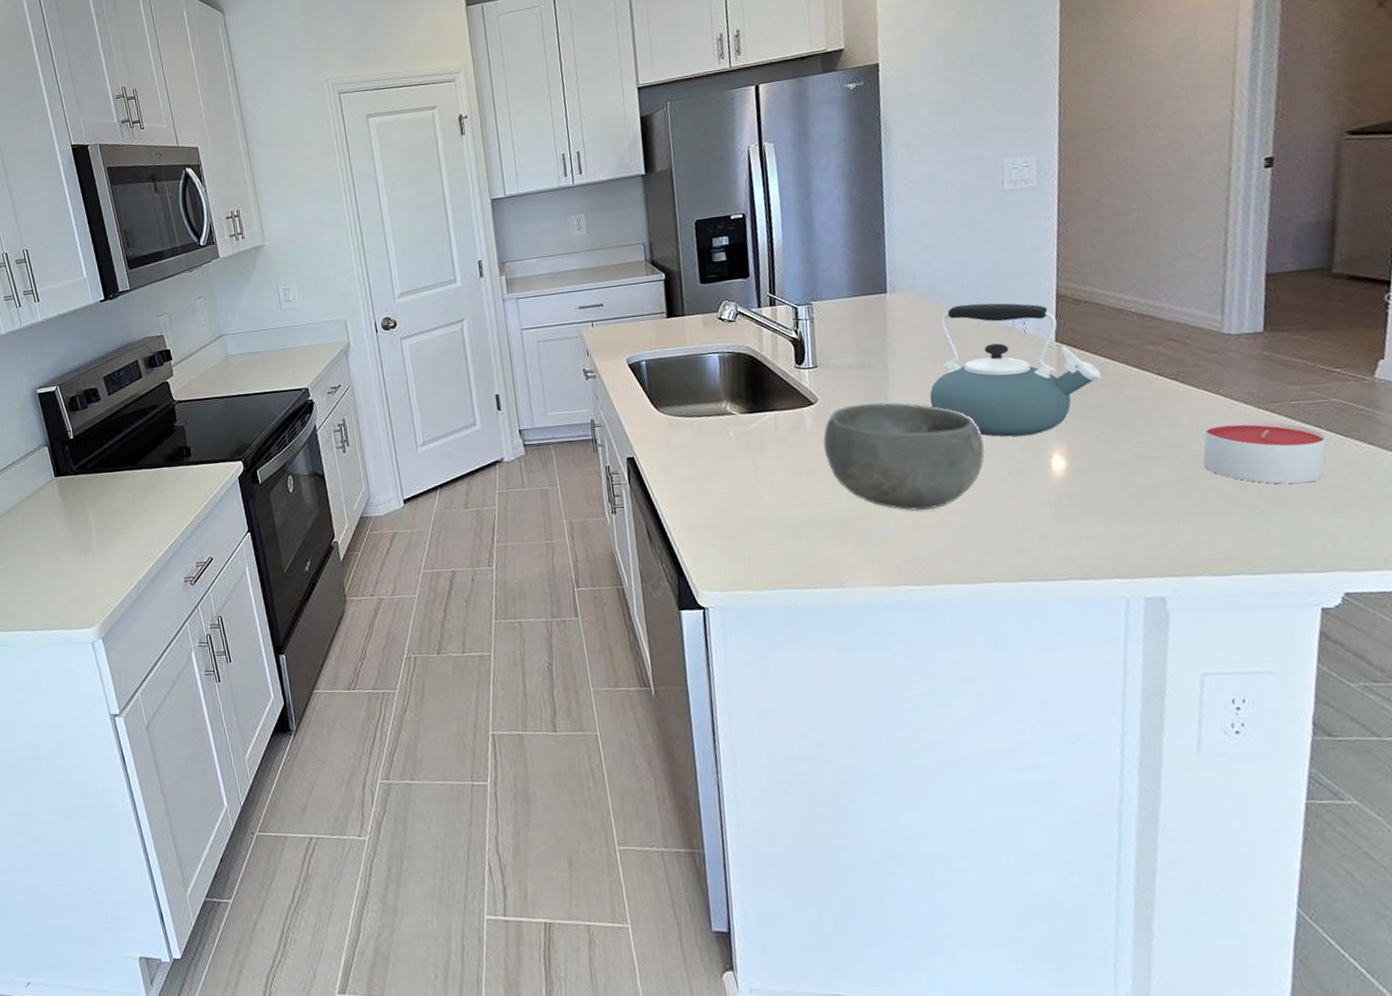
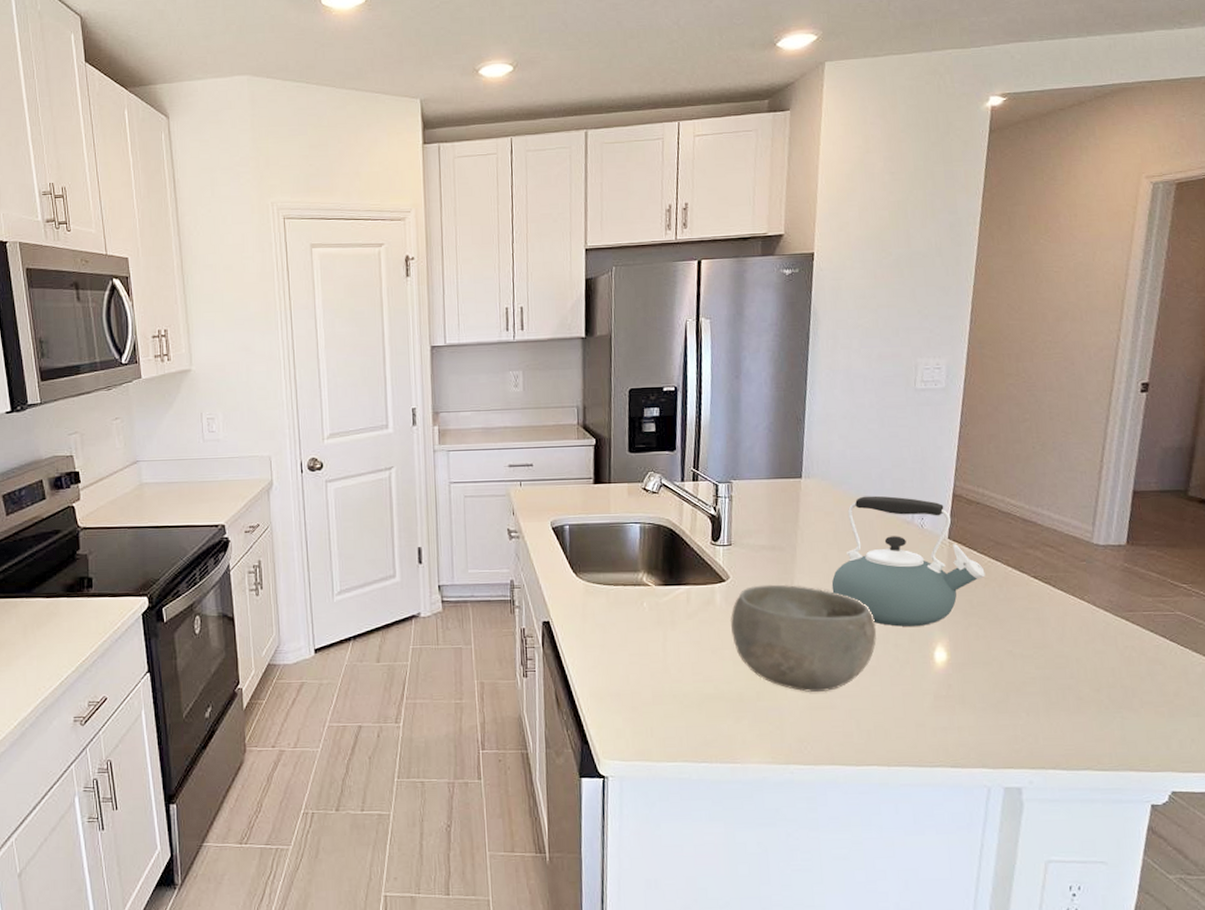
candle: present [1202,420,1327,485] -> none [1064,626,1169,689]

